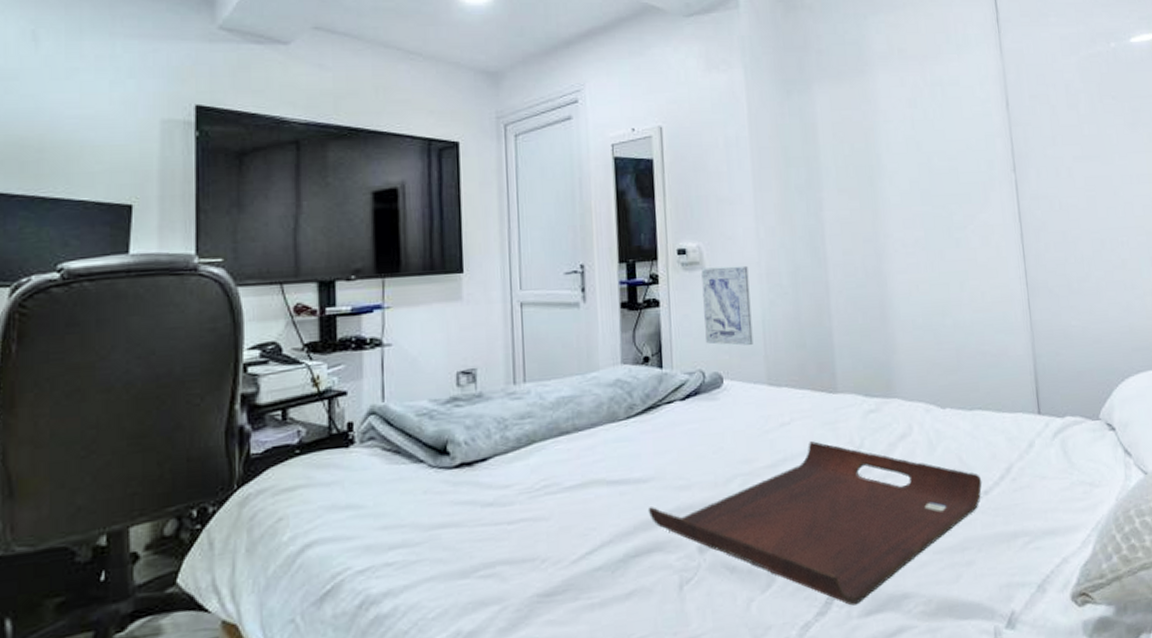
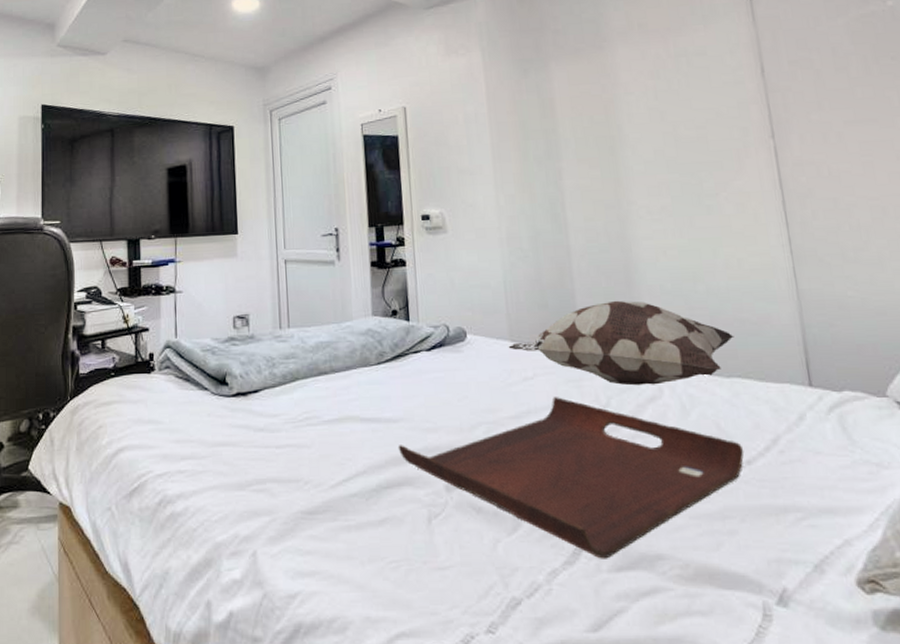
wall art: present [701,265,754,346] -> none [444,230,495,304]
decorative pillow: none [765,337,977,424] -> present [508,300,734,386]

